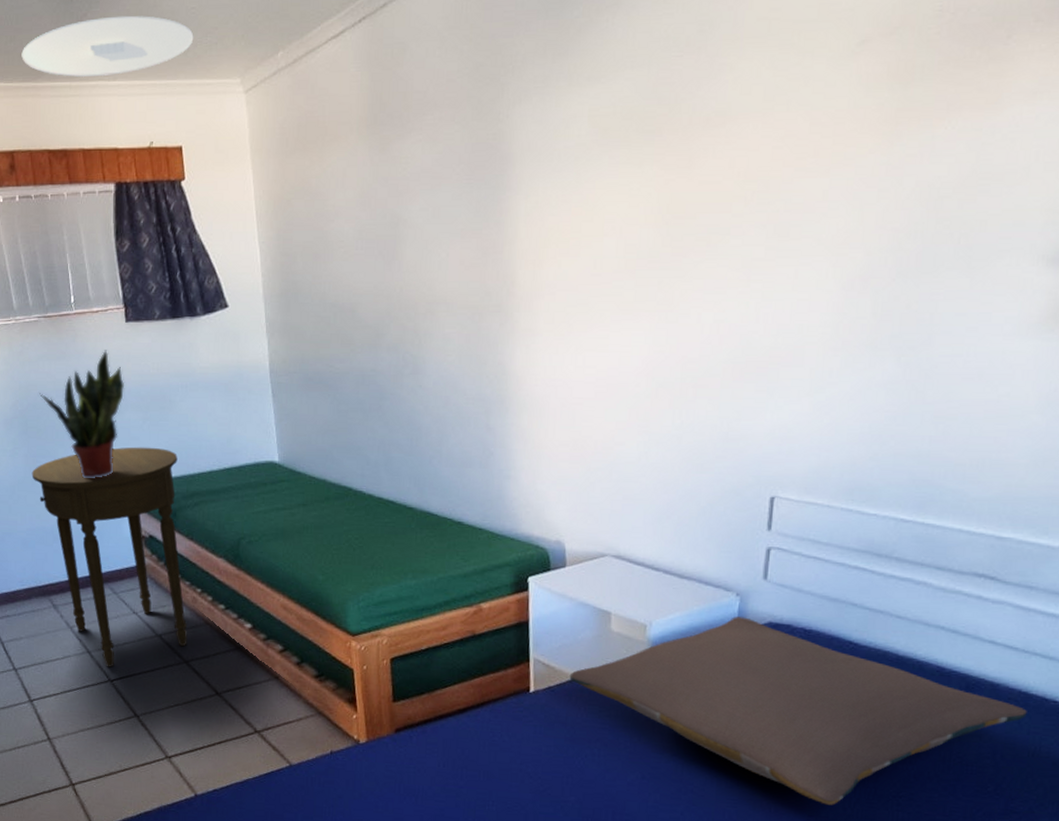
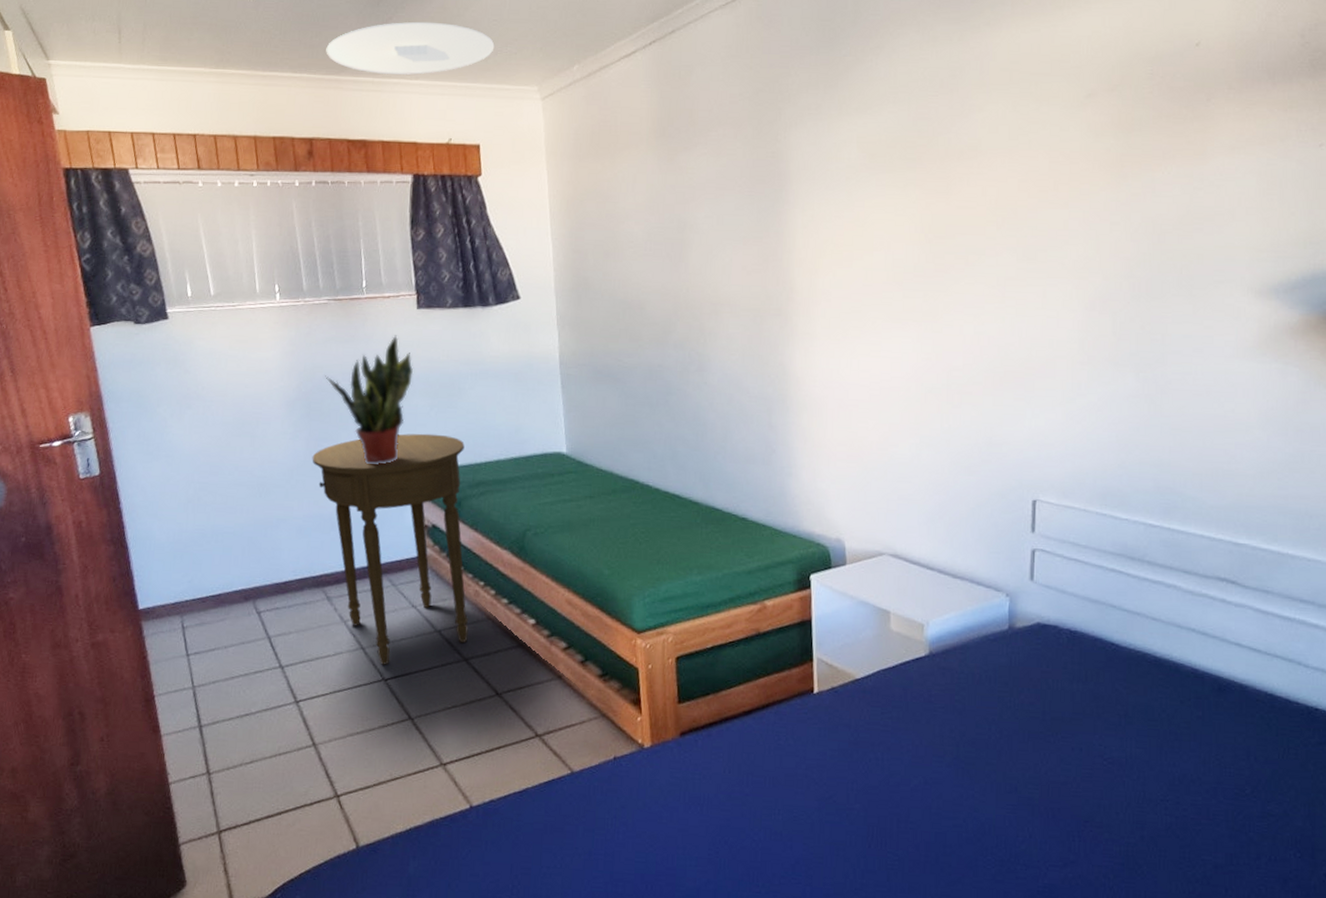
pillow: present [569,617,1027,805] -> none [852,617,1274,810]

